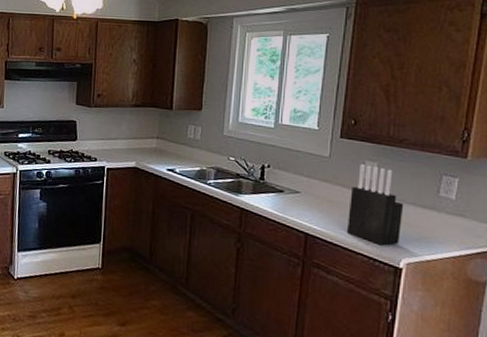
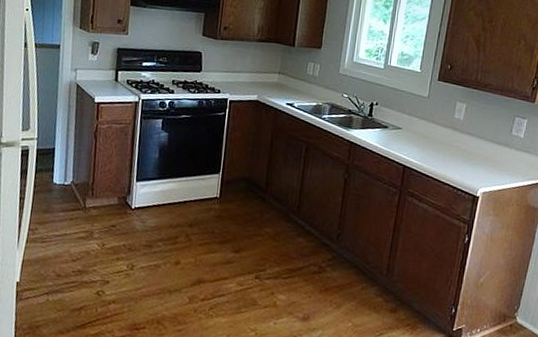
knife block: present [346,164,404,246] -> none [437,105,485,177]

